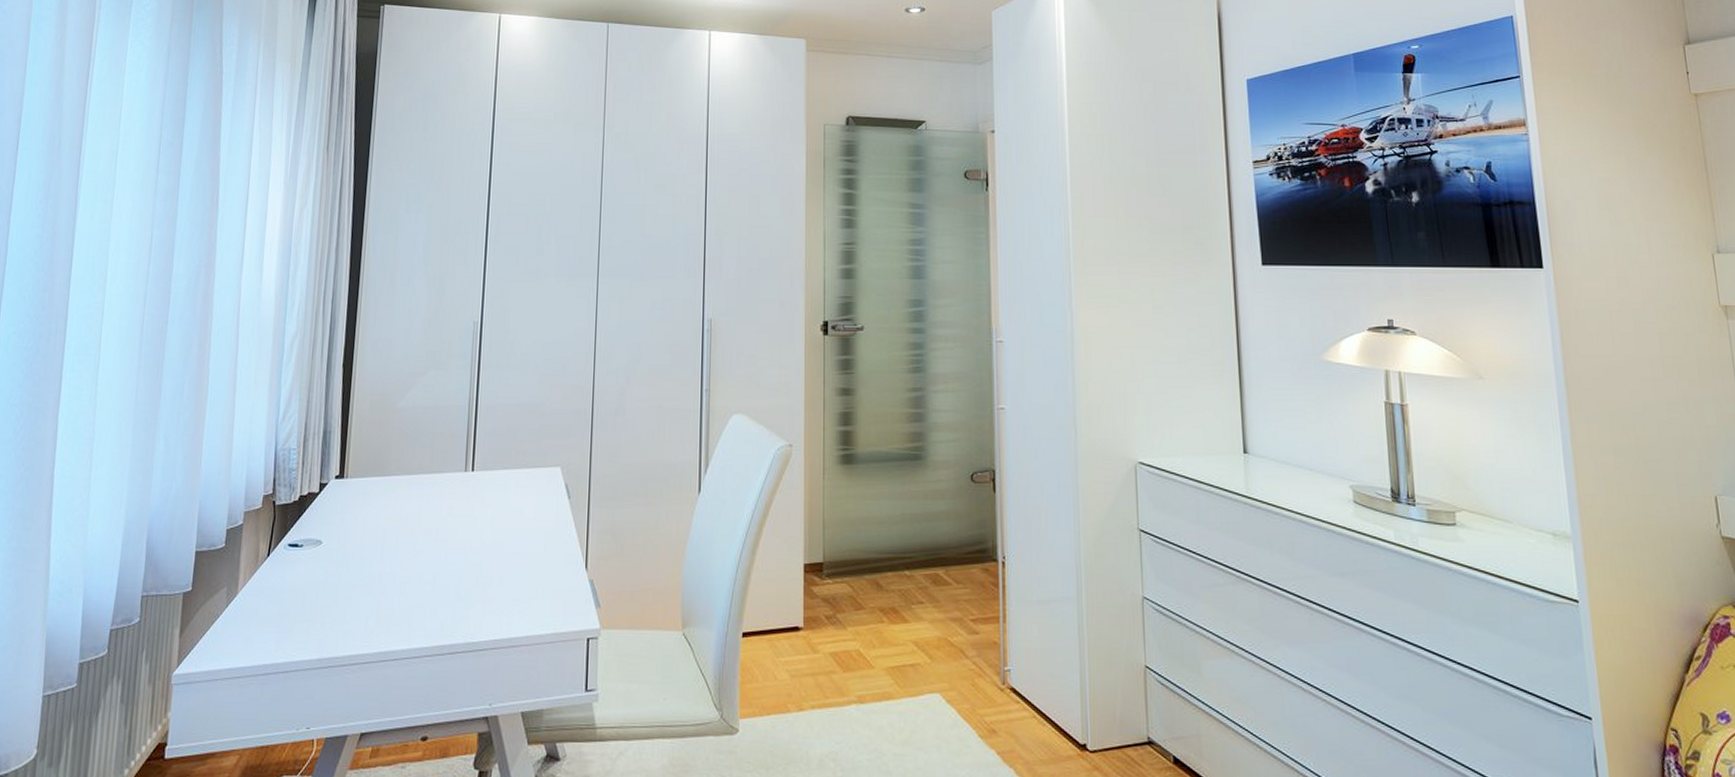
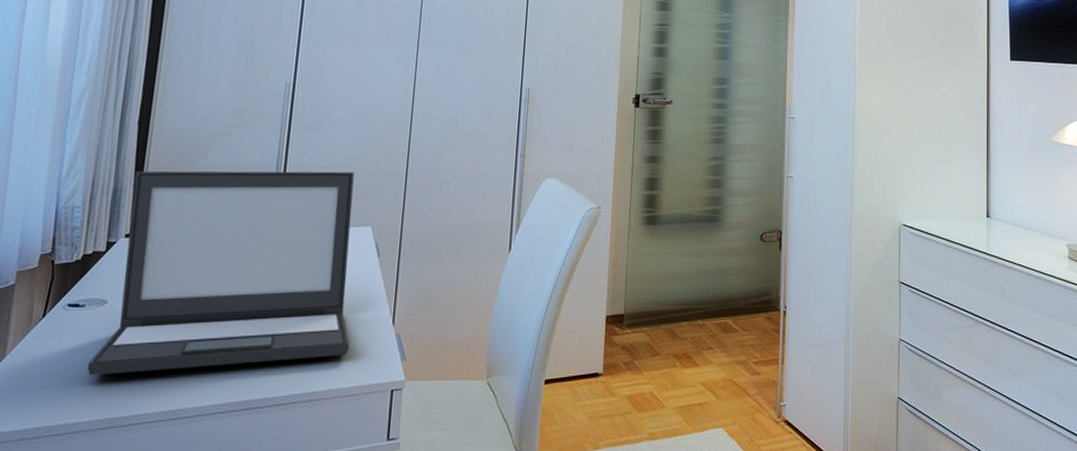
laptop: none [307,410,546,614] -> present [87,171,354,375]

